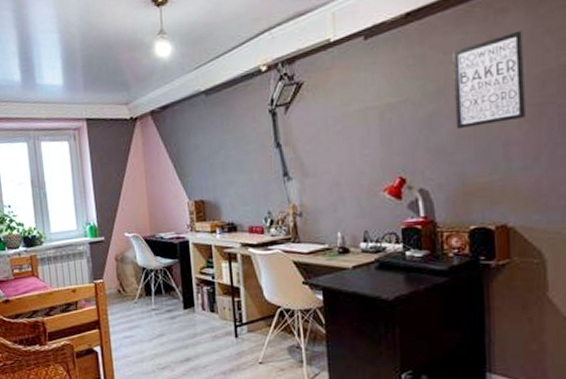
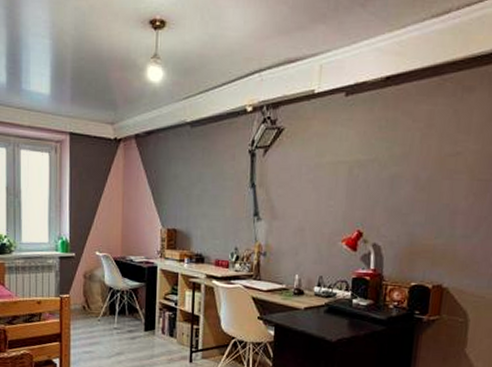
wall art: present [453,30,527,130] -> none [413,110,483,194]

